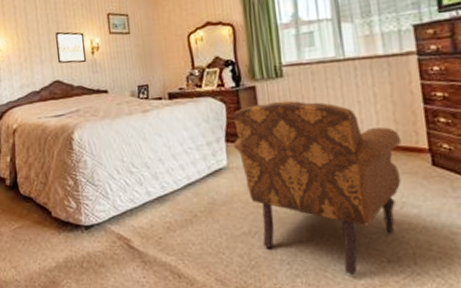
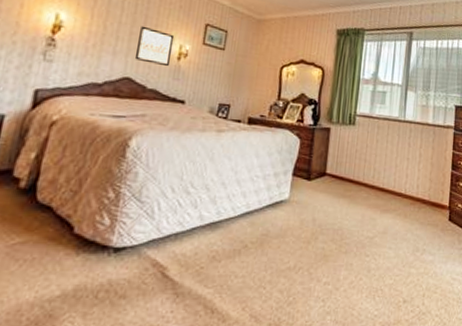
armchair: present [232,100,402,275] -> none [298,145,432,313]

